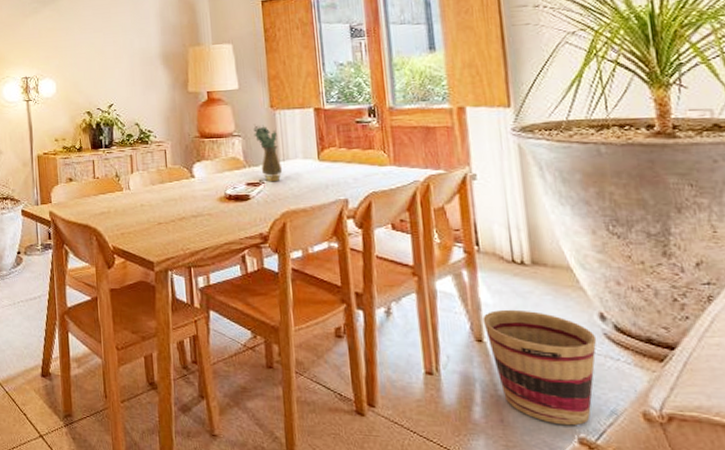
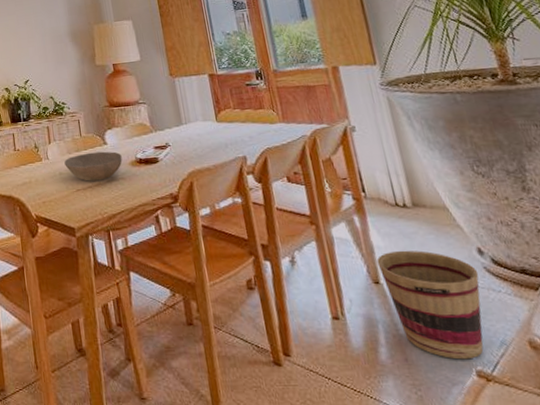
bowl: none [147,185,210,215] -> present [64,151,123,181]
vase: present [253,124,283,182] -> none [156,91,186,145]

